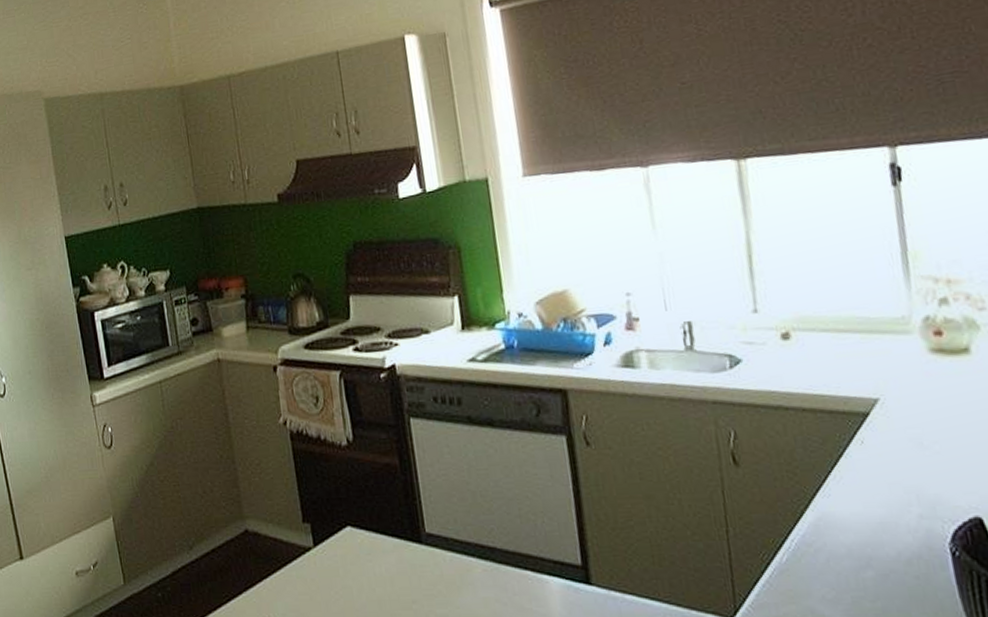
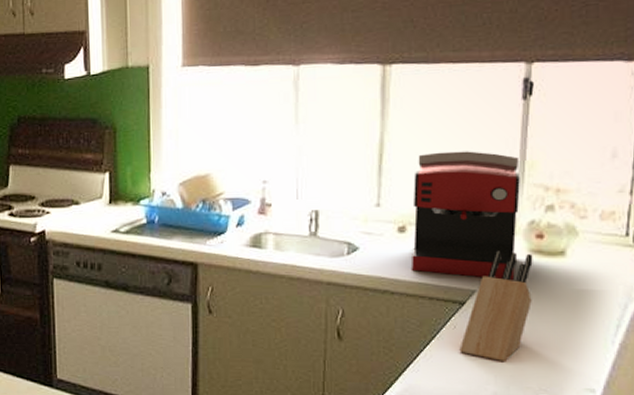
coffee maker: none [789,245,919,385] -> present [410,151,520,280]
knife block: none [871,352,943,479] -> present [459,250,533,362]

